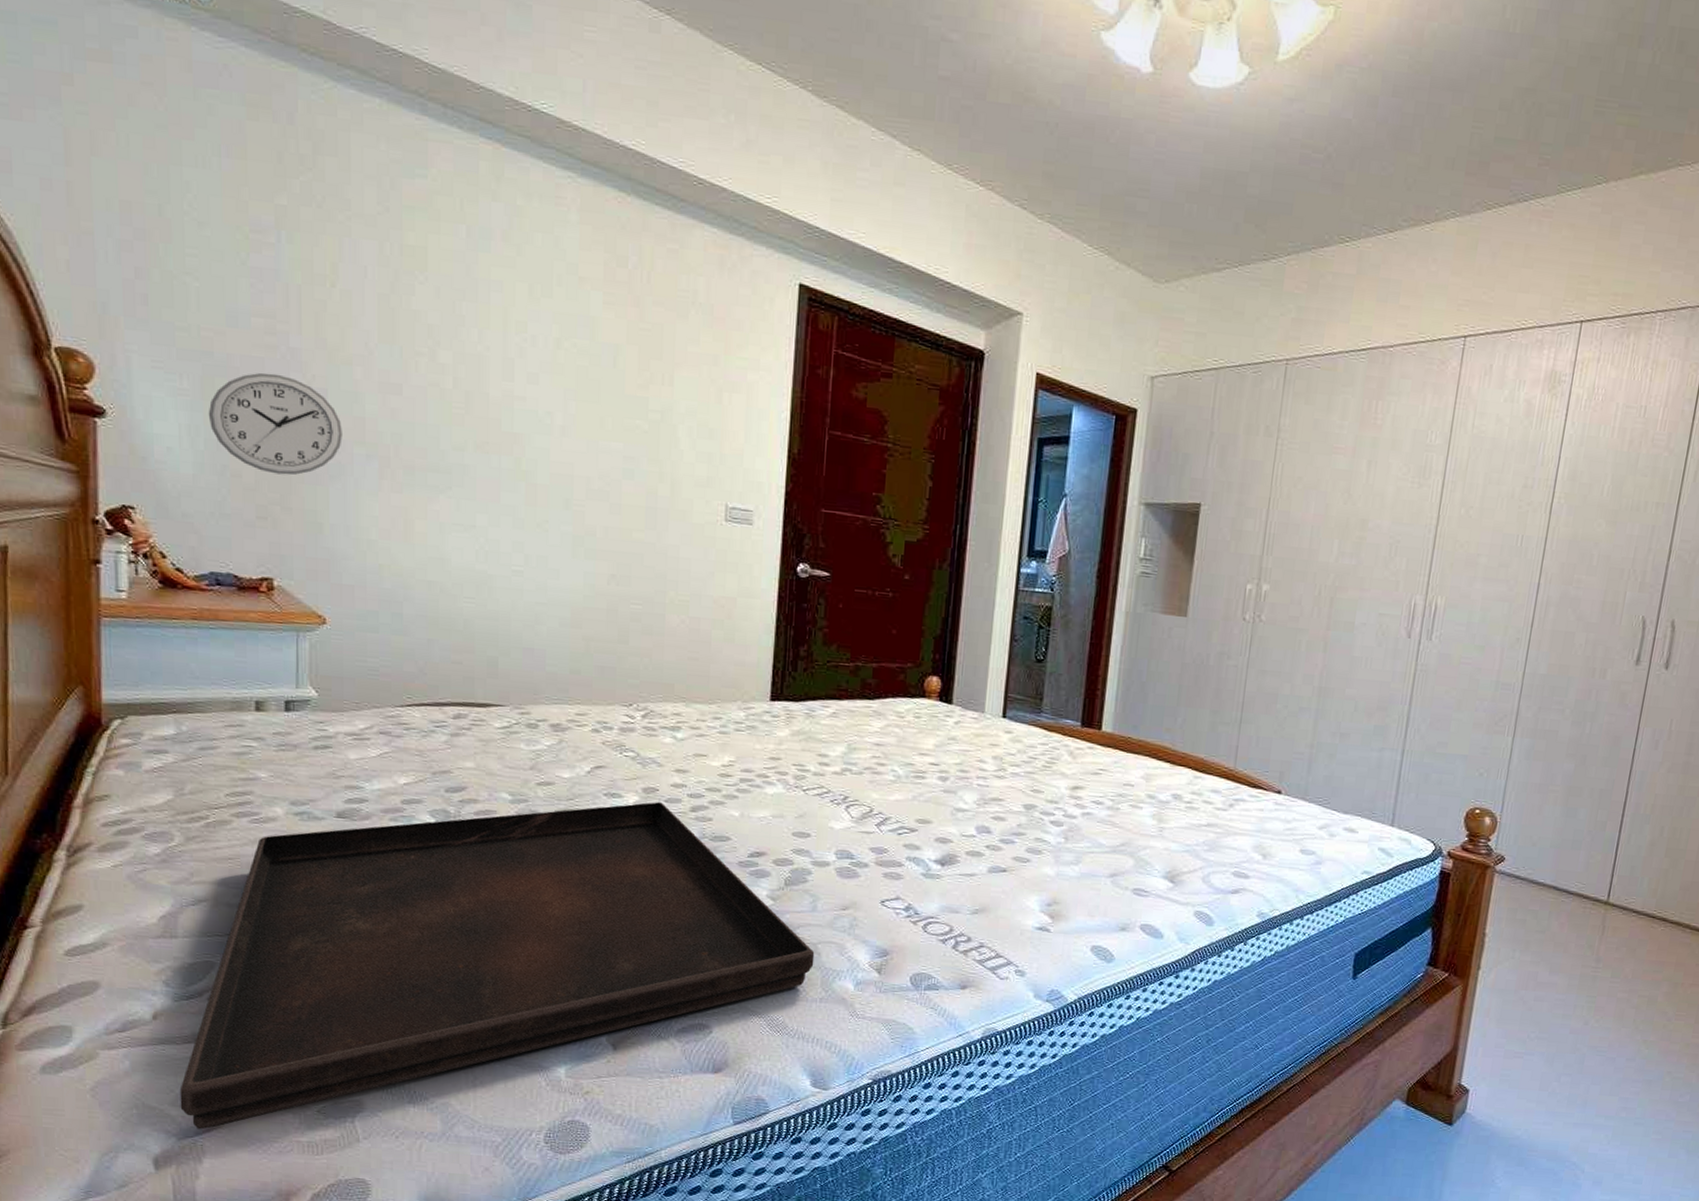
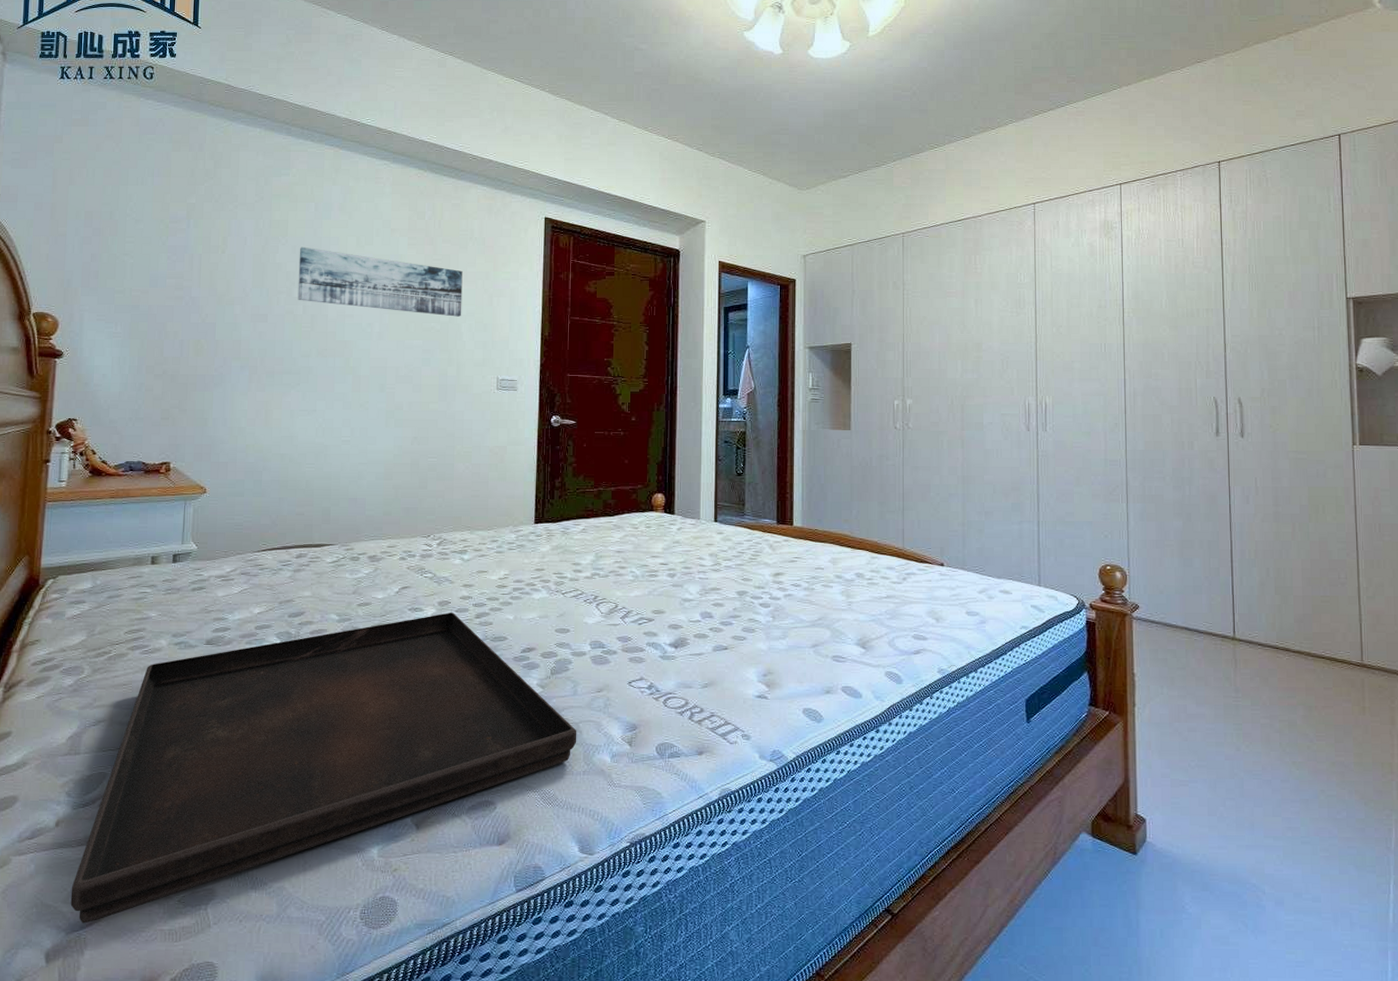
wall clock: present [208,372,342,475] -> none [132,316,225,386]
wall art: none [445,289,681,415] -> present [297,246,463,317]

